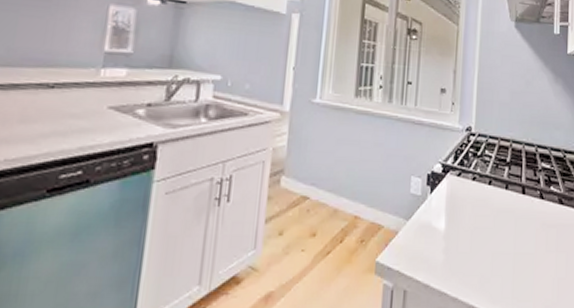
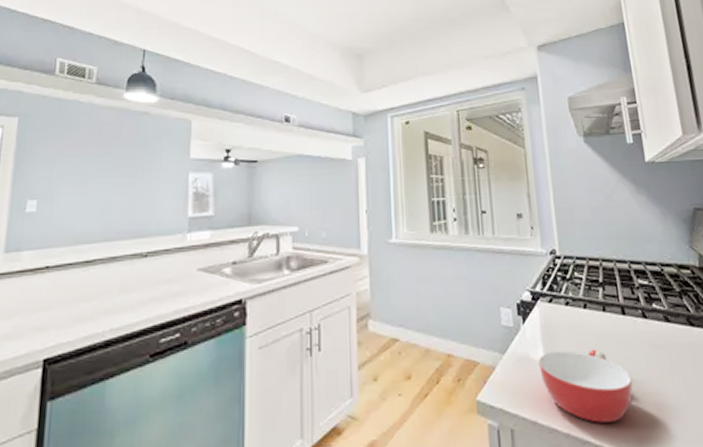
bowl: none [439,221,521,290] -> present [539,348,633,423]

